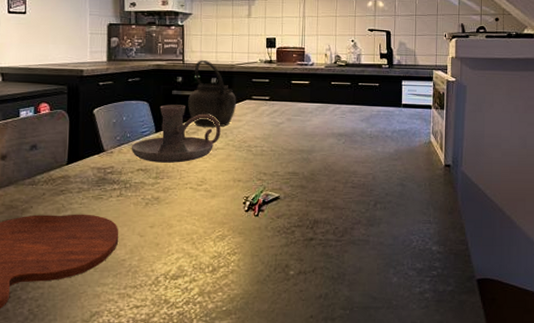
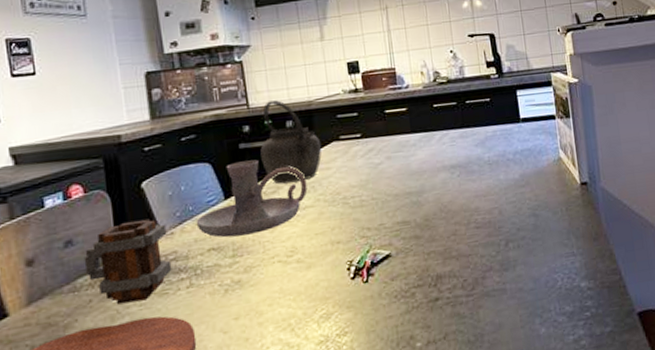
mug: none [43,138,108,201] -> present [83,218,172,305]

